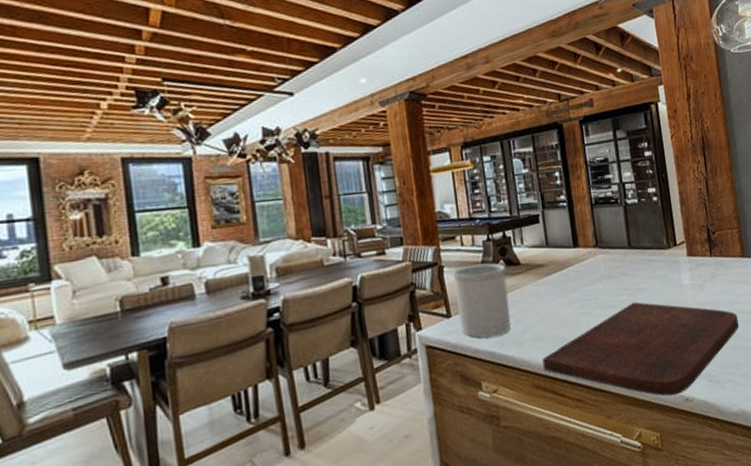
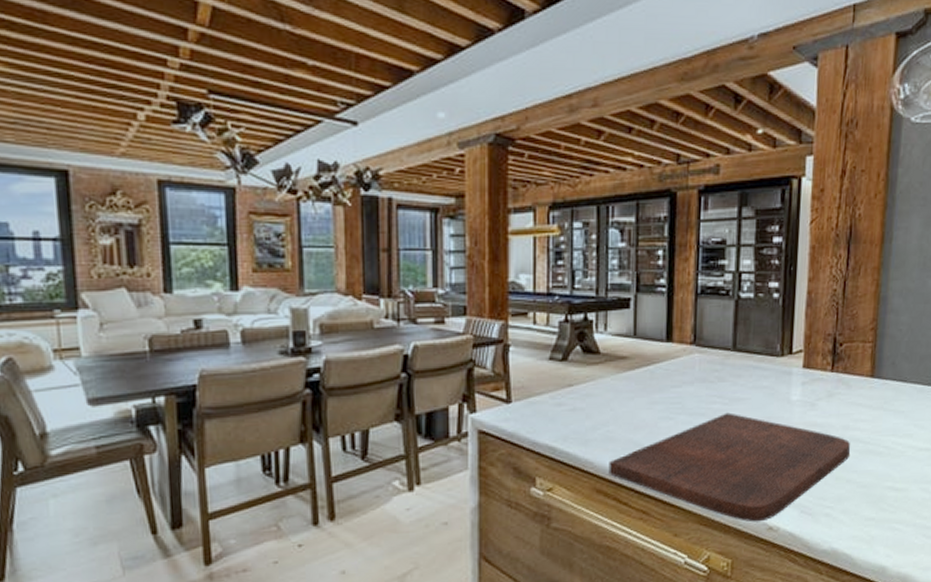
utensil holder: present [452,263,511,338] -> none [519,347,582,431]

